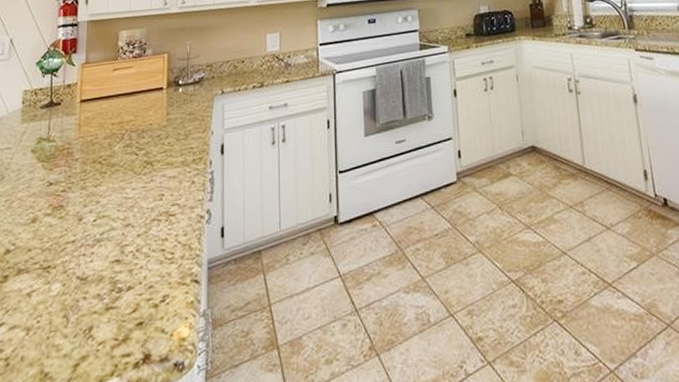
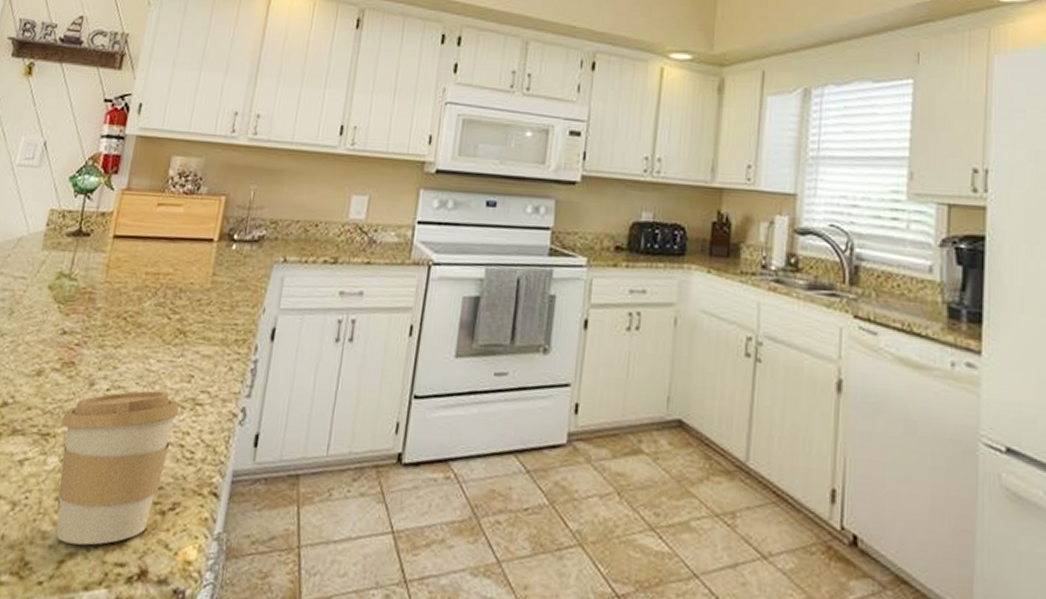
coffee cup: none [59,211,157,350] -> present [56,390,180,546]

